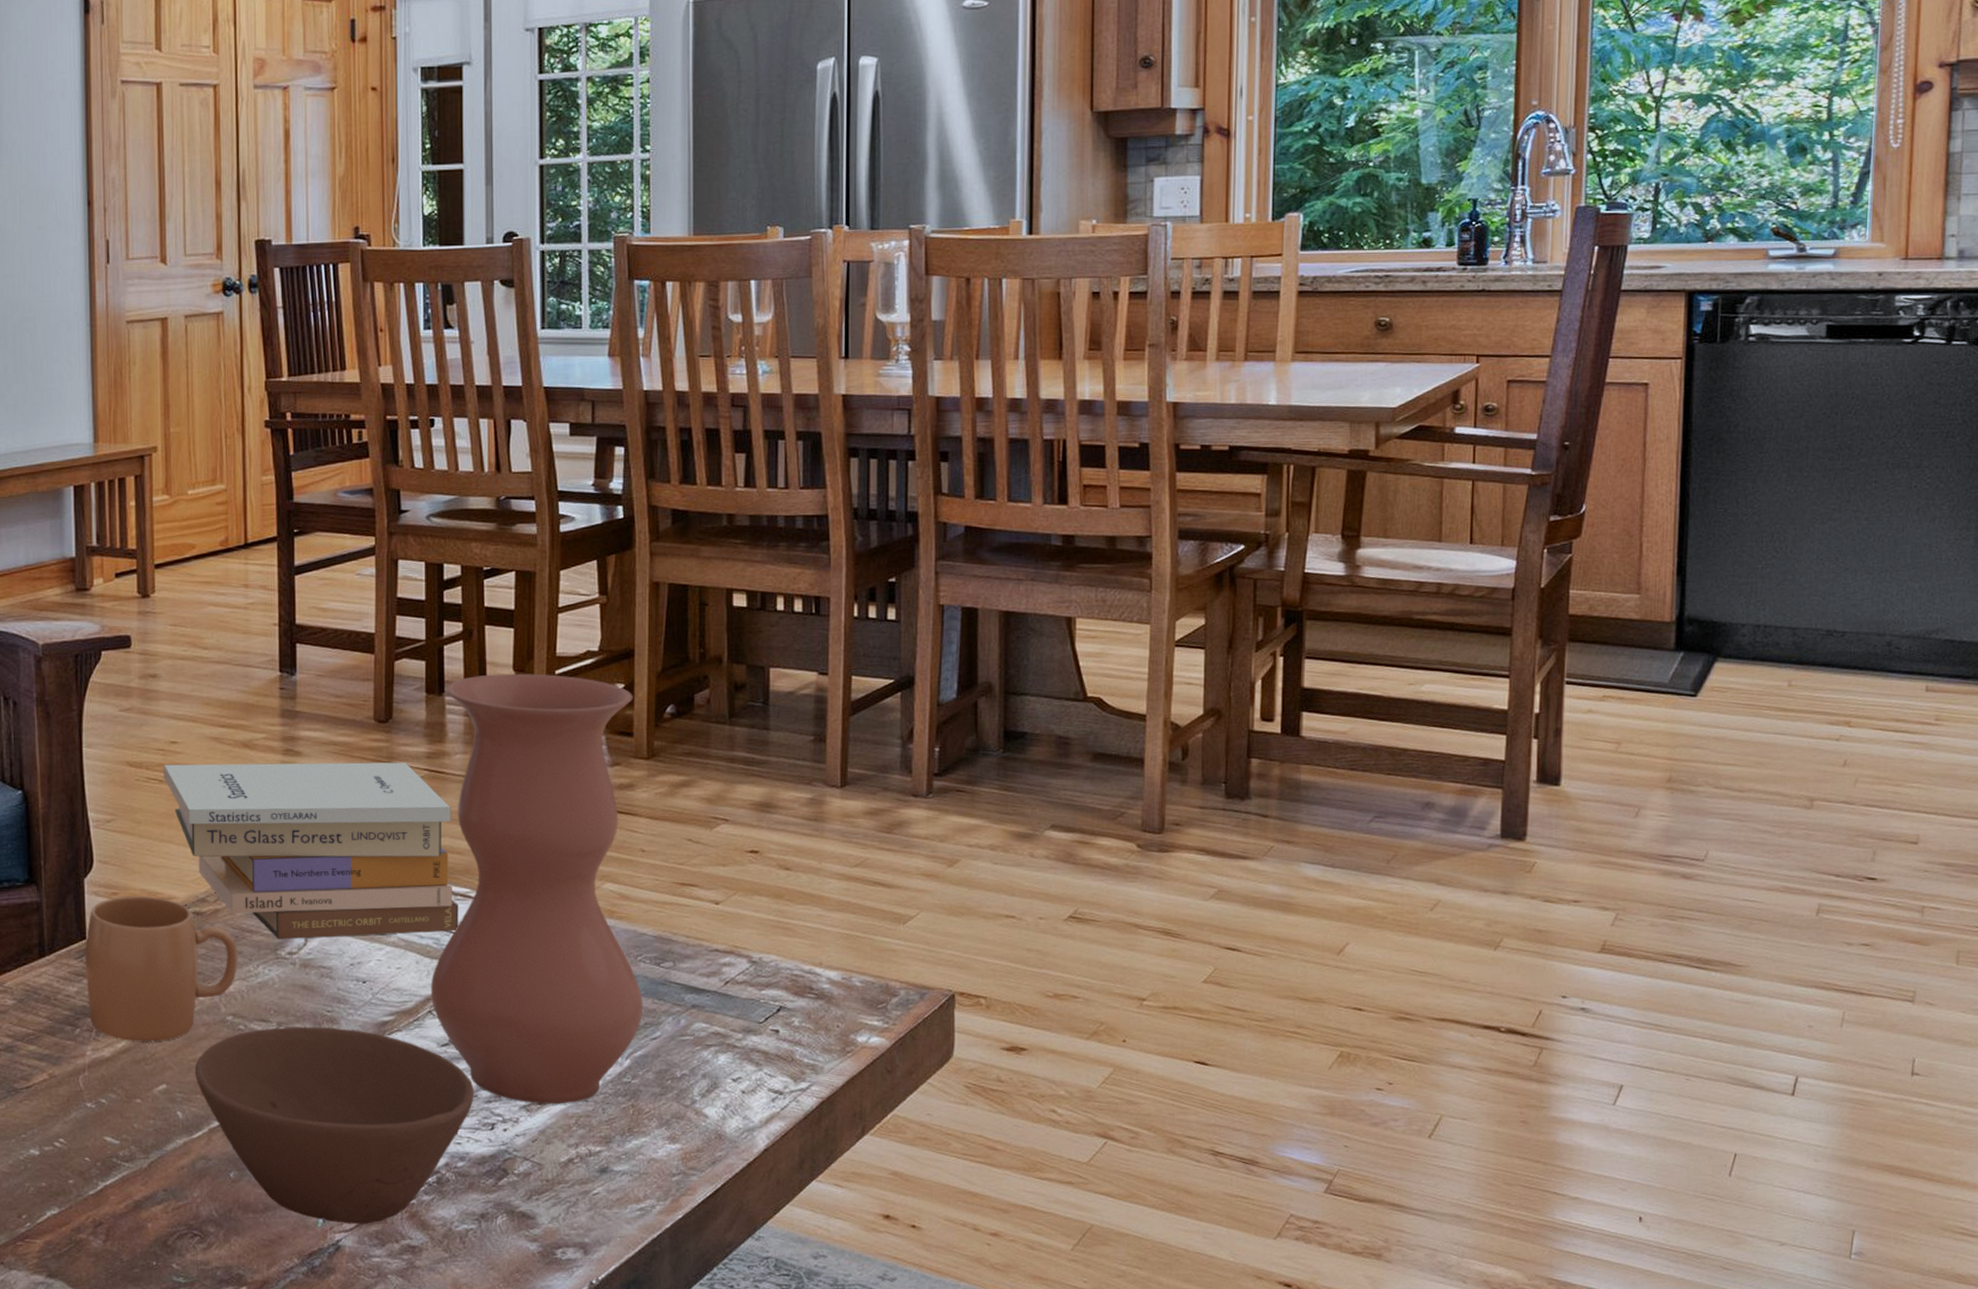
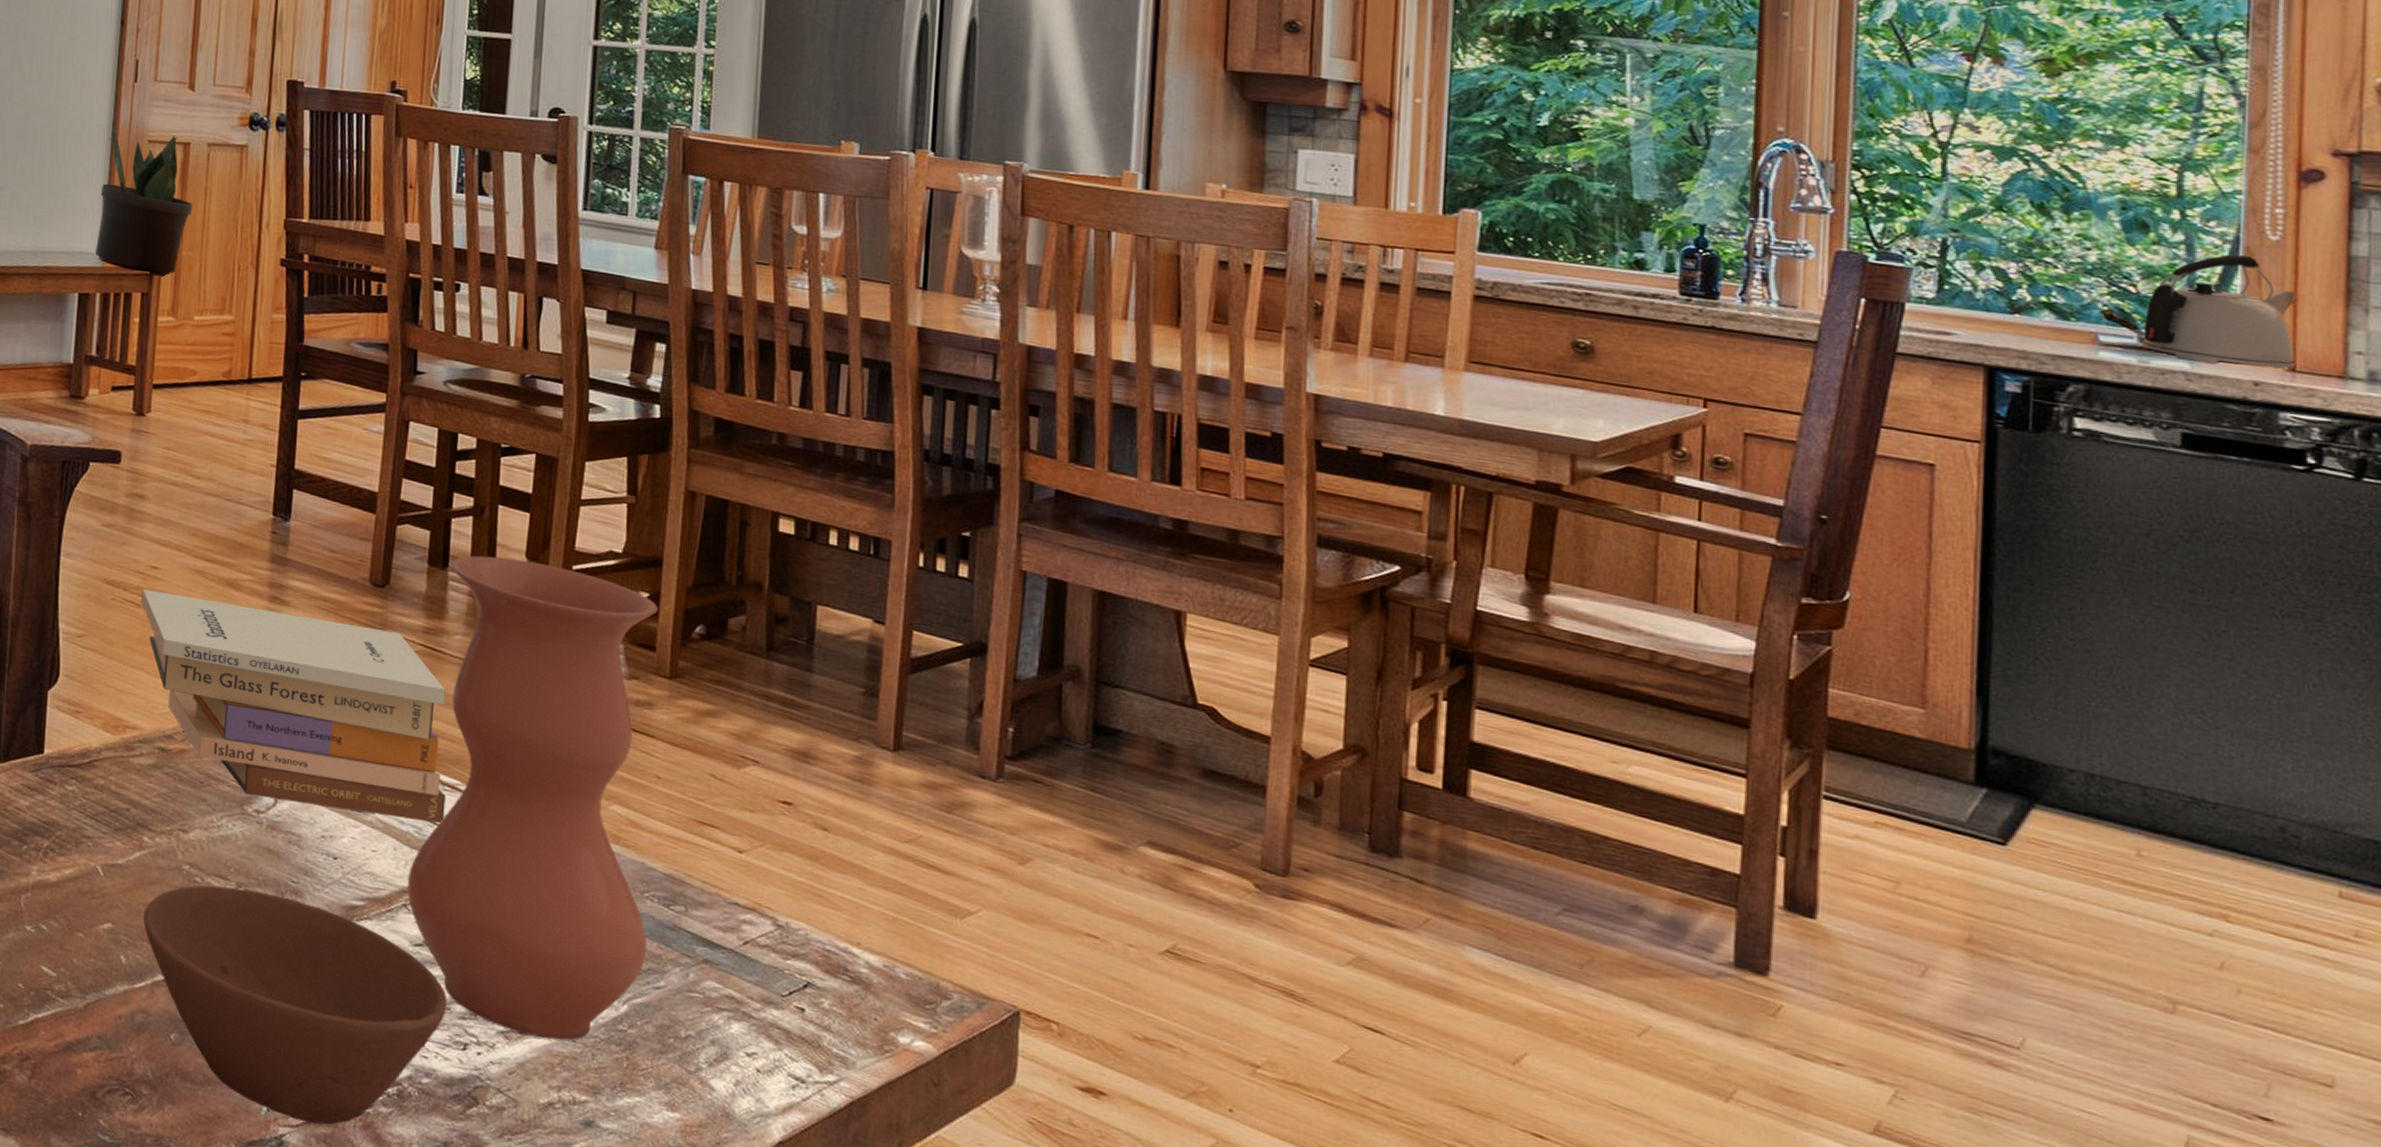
mug: present [84,895,238,1042] -> none [38,715,202,877]
planter: none [85,306,176,456] -> present [95,121,194,276]
kettle: none [1799,163,1909,263] -> present [2141,254,2296,371]

